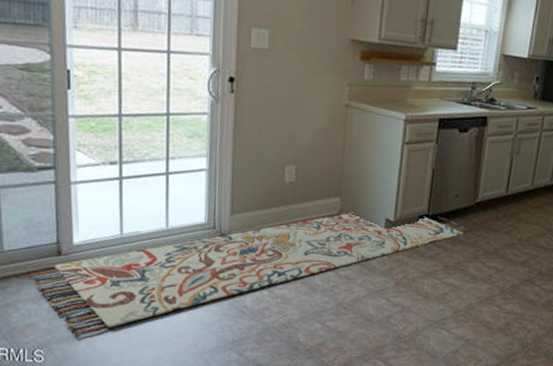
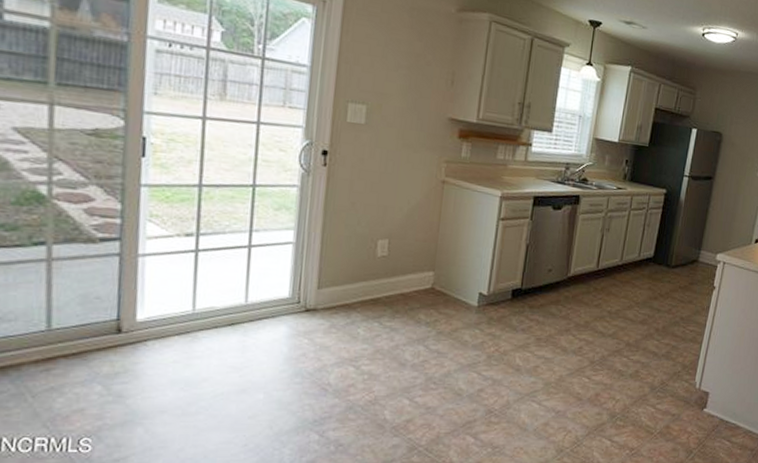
rug: present [27,212,472,335] -> none [78,286,563,421]

